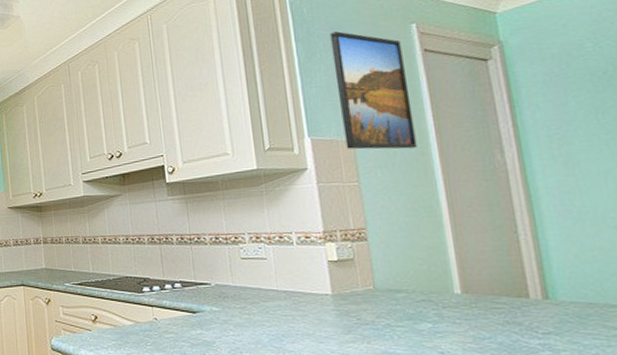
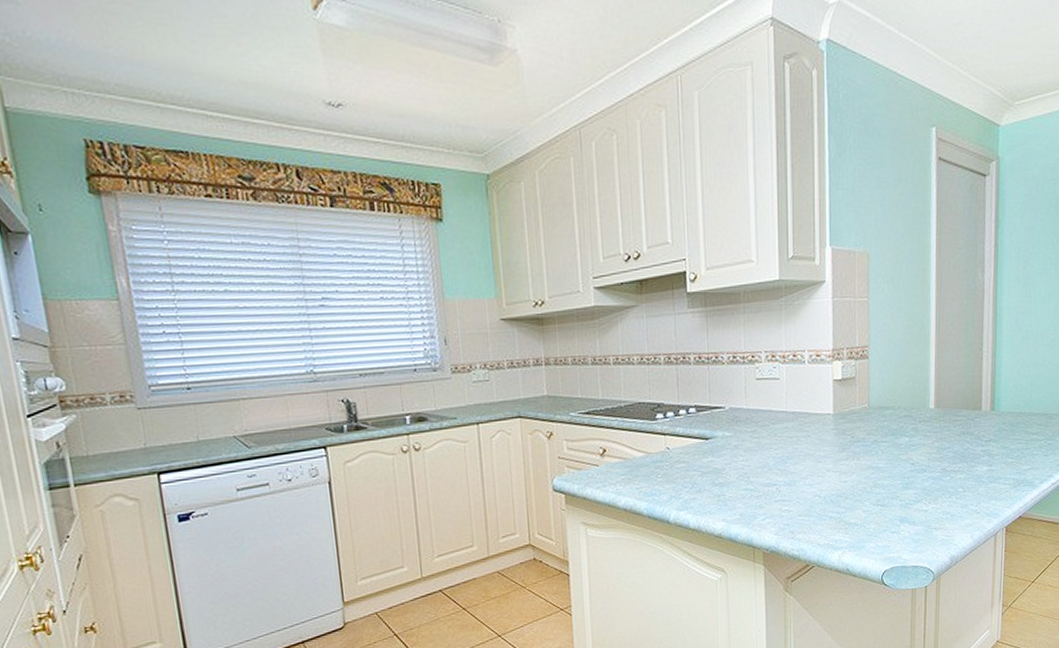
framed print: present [330,31,417,150] -> none [860,126,921,264]

